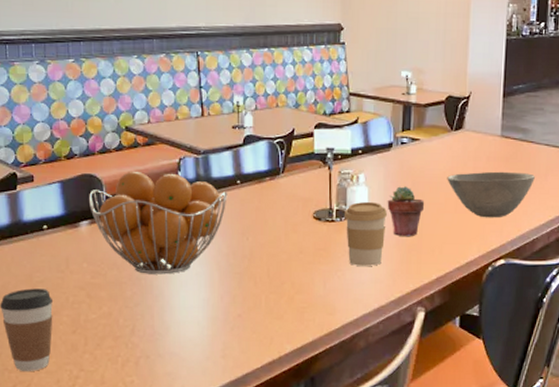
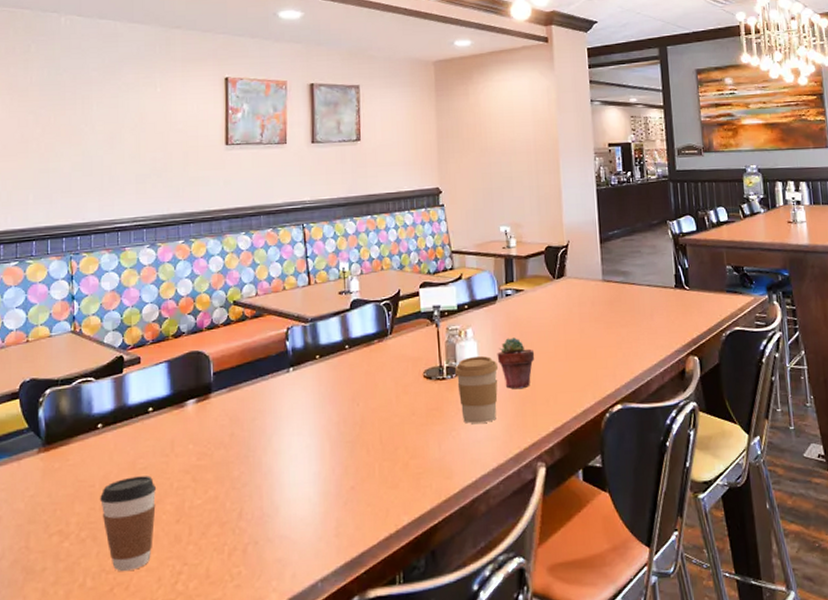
fruit basket: present [88,171,228,275] -> none [195,343,336,451]
bowl: present [447,171,535,218] -> none [554,314,641,363]

